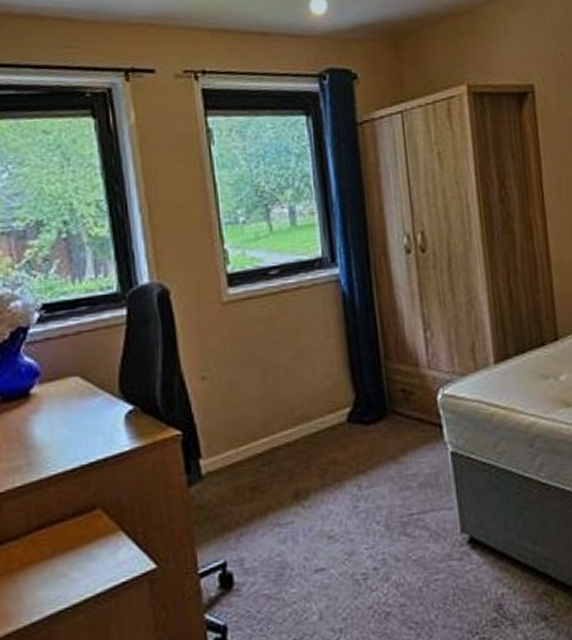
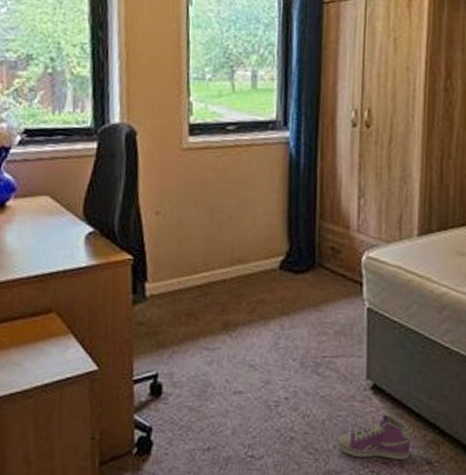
sneaker: none [439,569,522,625] -> present [337,414,411,460]

